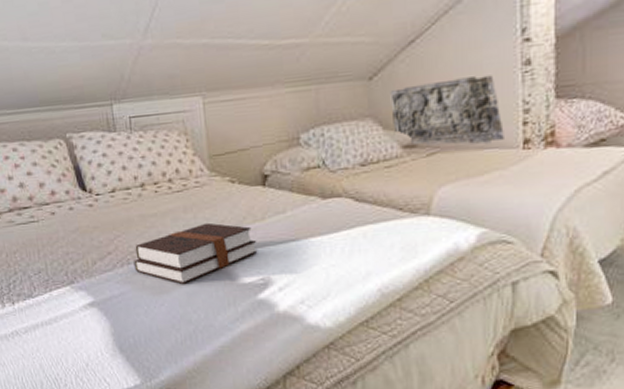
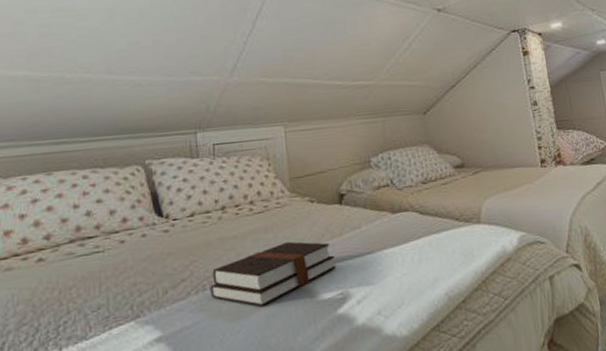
stone relief: present [390,75,504,146] -> none [440,112,527,166]

